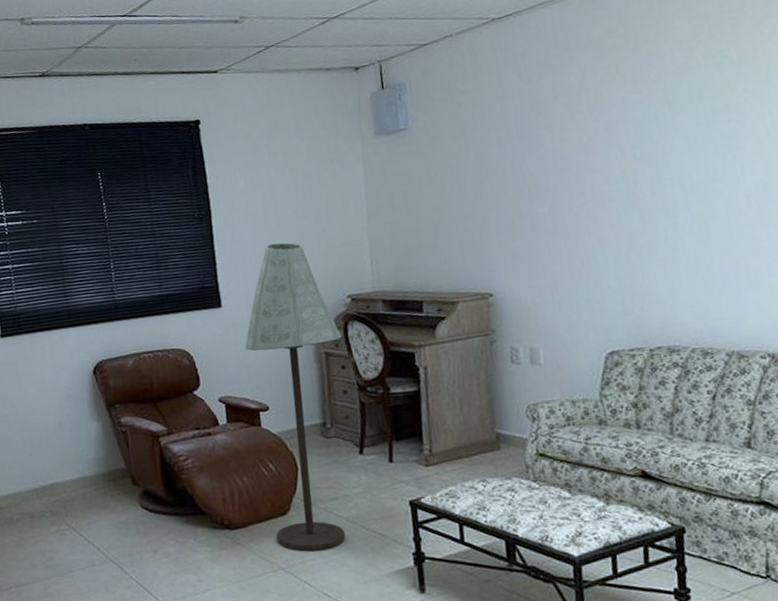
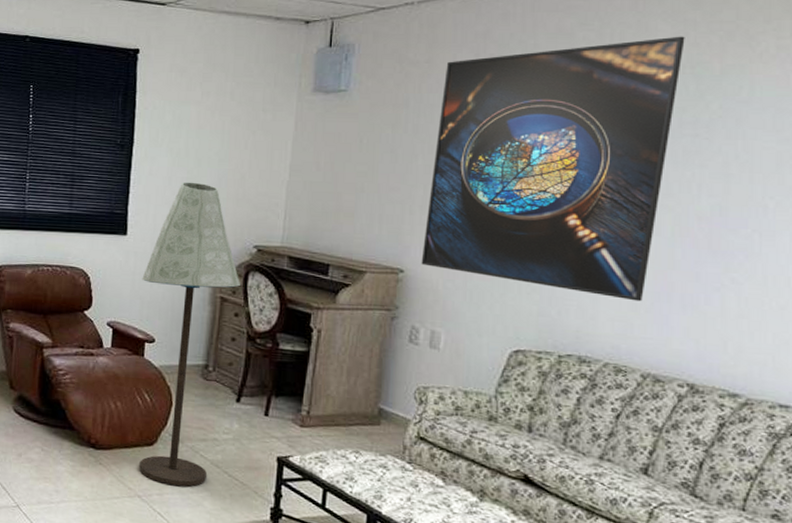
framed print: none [493,29,714,286] -> present [421,36,685,302]

